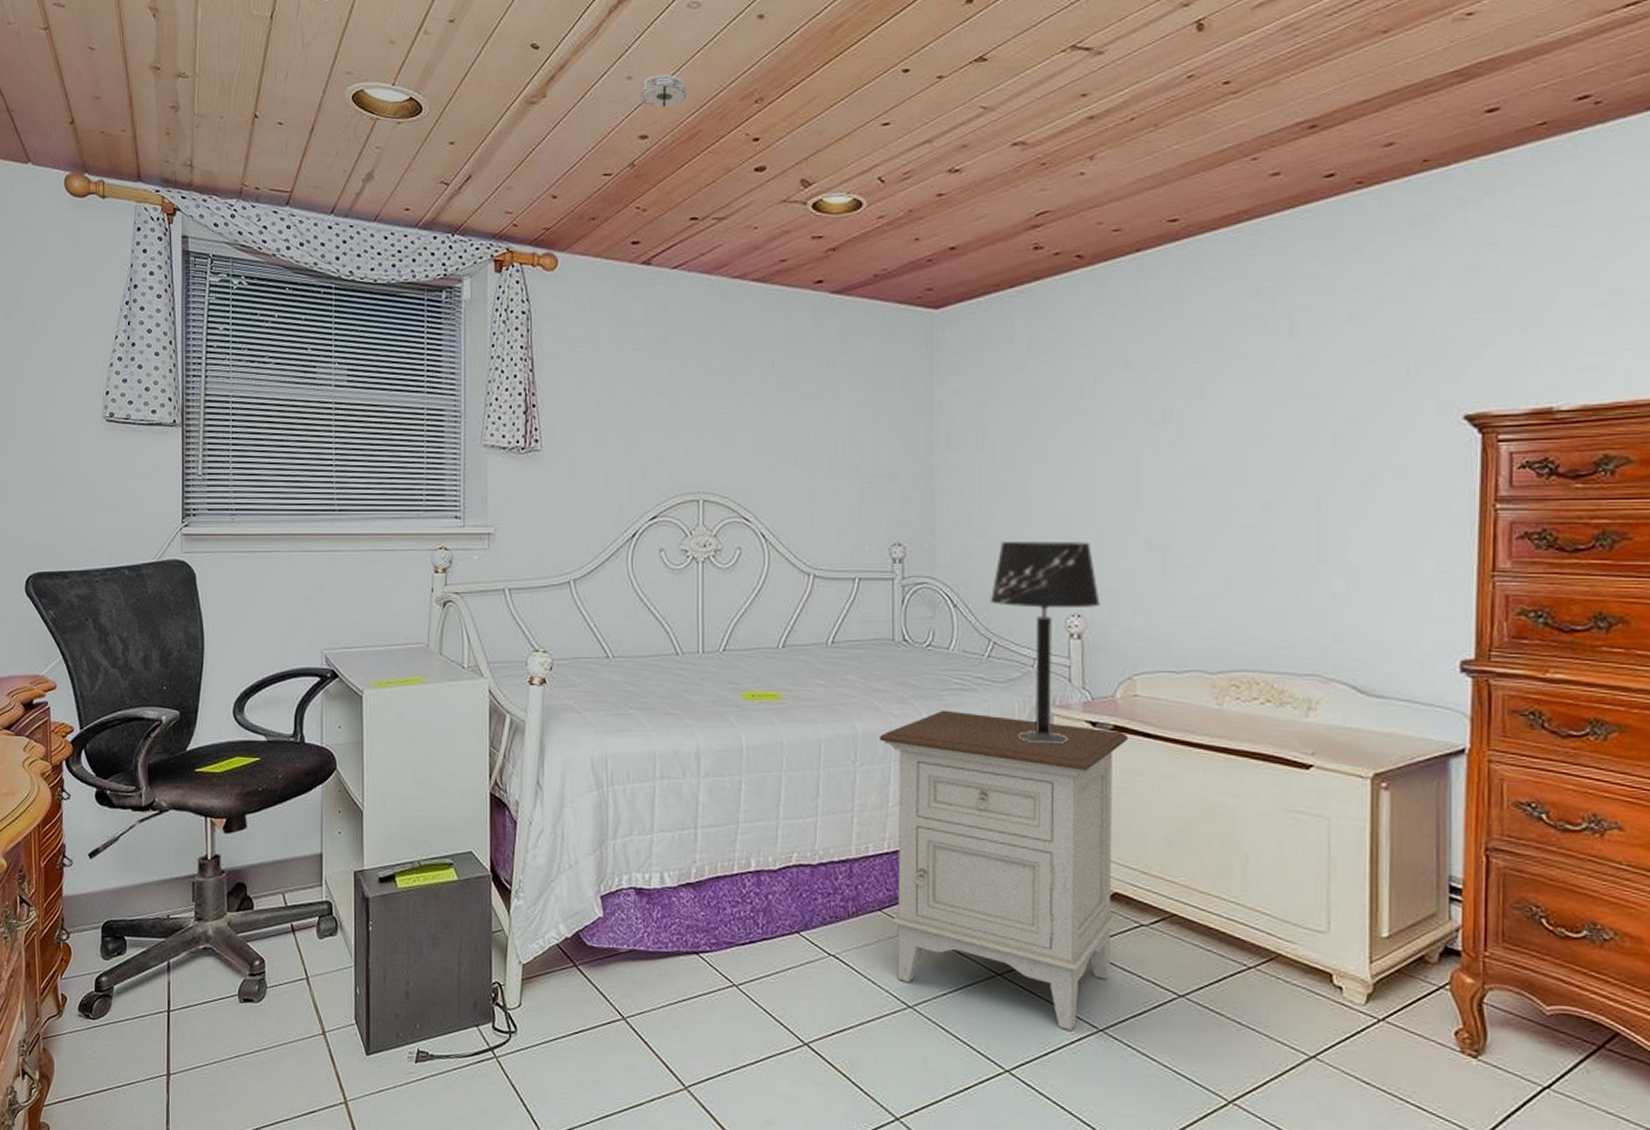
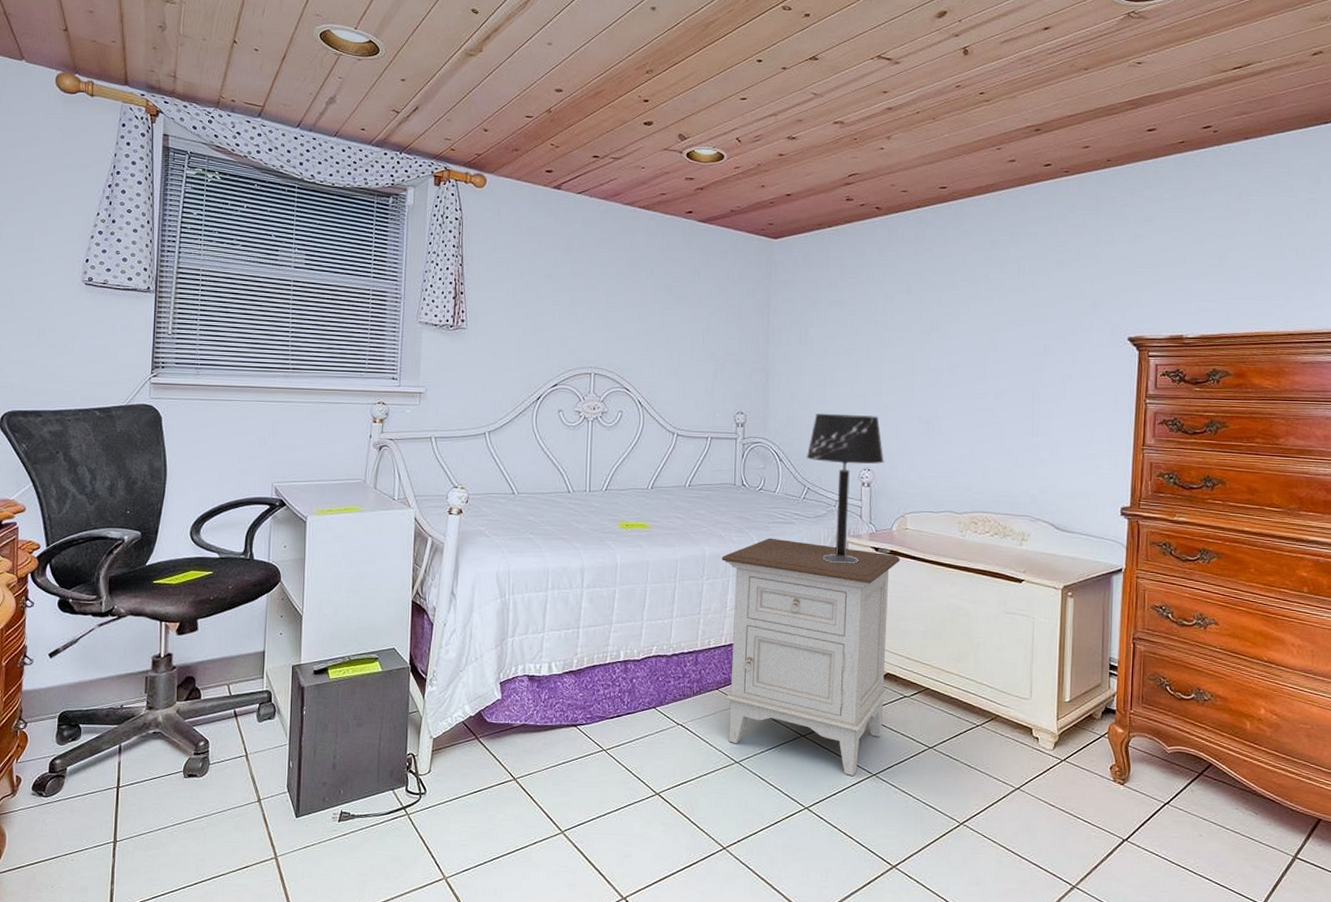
smoke detector: present [638,74,690,108] -> none [555,44,597,69]

